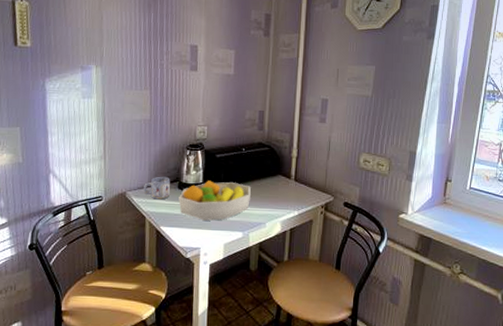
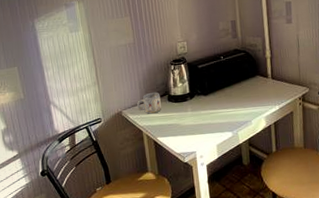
fruit bowl: present [178,180,251,221] -> none [170,88,235,127]

